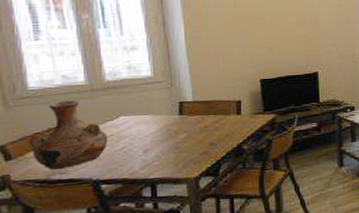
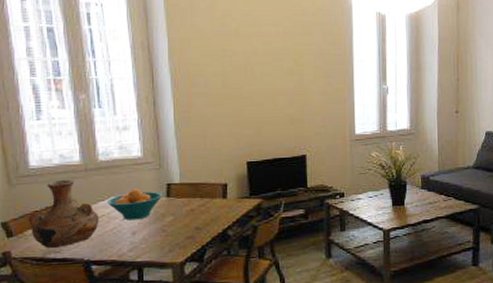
fruit bowl: none [115,107,176,139] -> present [106,188,163,220]

